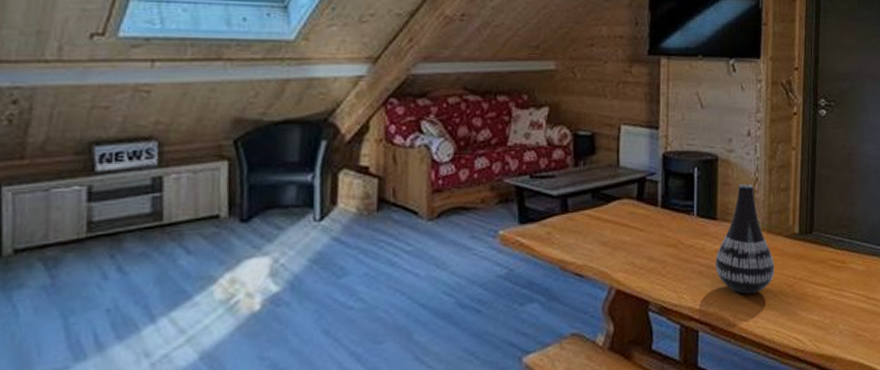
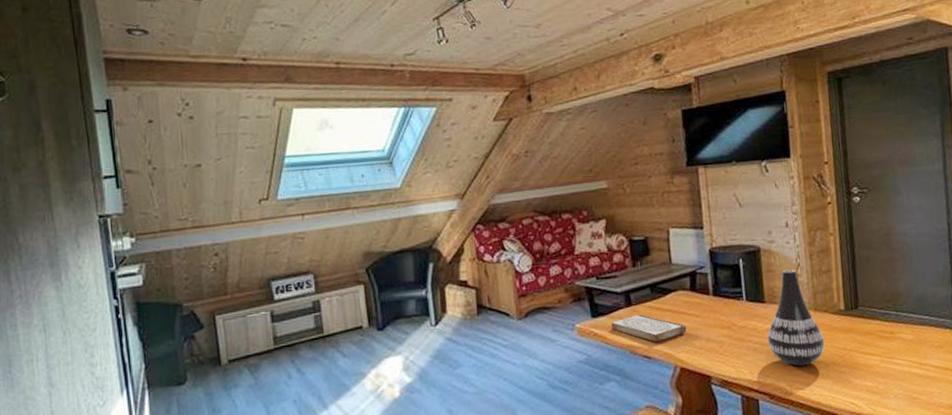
book: none [542,223,628,258] -> present [611,314,687,342]

